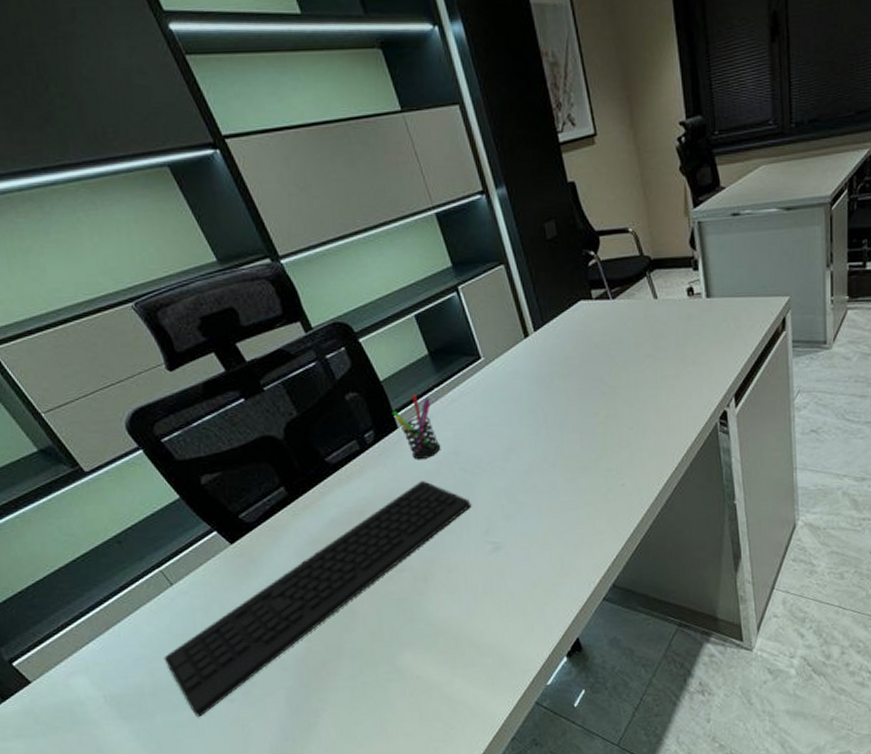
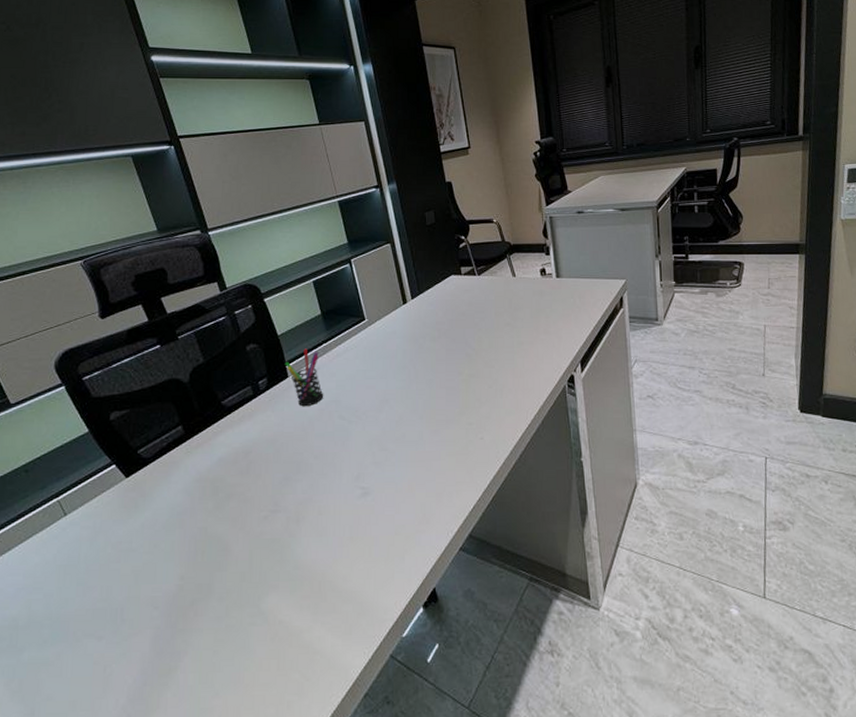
keyboard: present [163,481,471,717] -> none [43,426,346,654]

